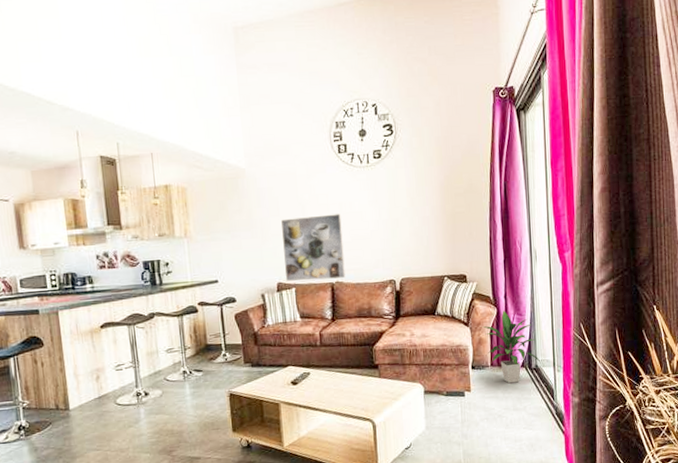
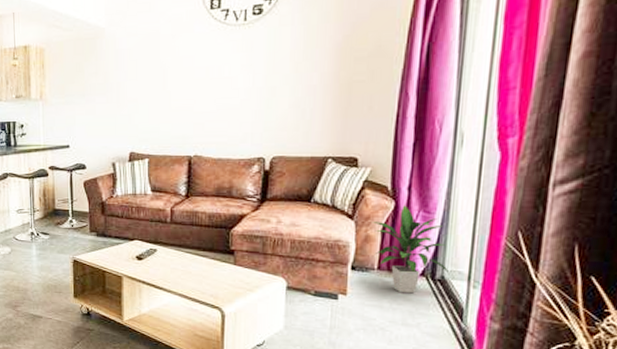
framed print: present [280,213,346,282] -> none [138,79,207,153]

